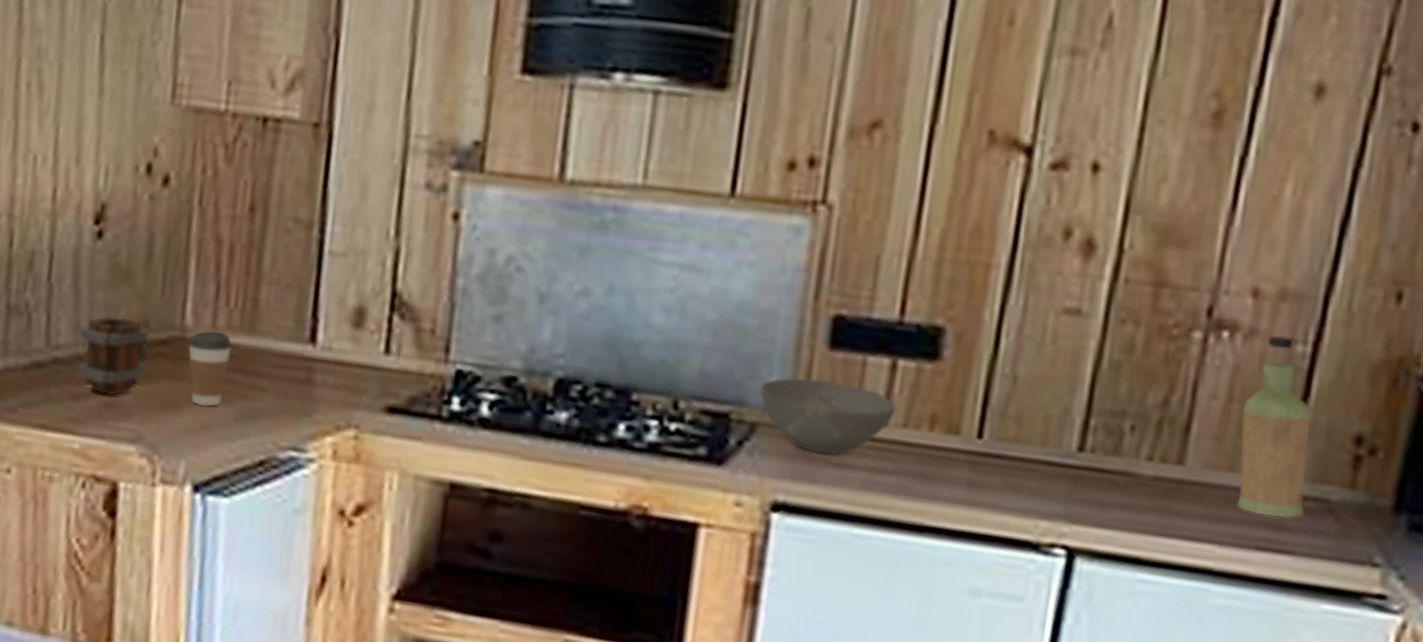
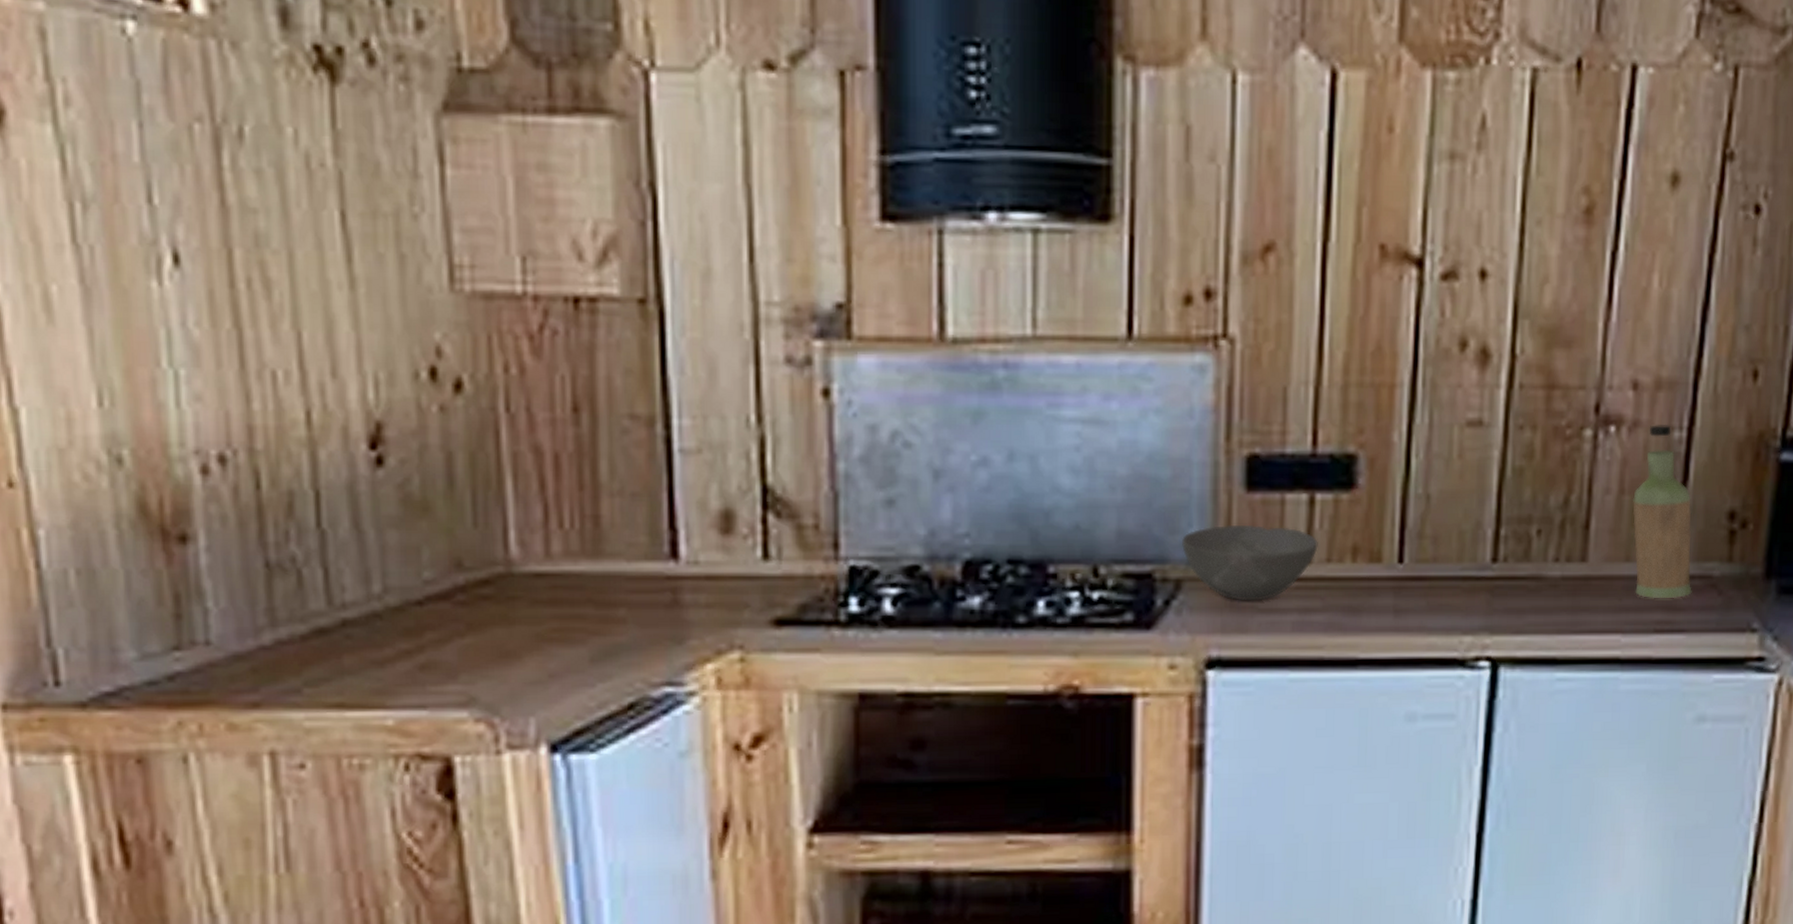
mug: present [76,315,150,396] -> none [369,558,470,656]
coffee cup: present [188,331,232,407] -> none [517,560,574,652]

